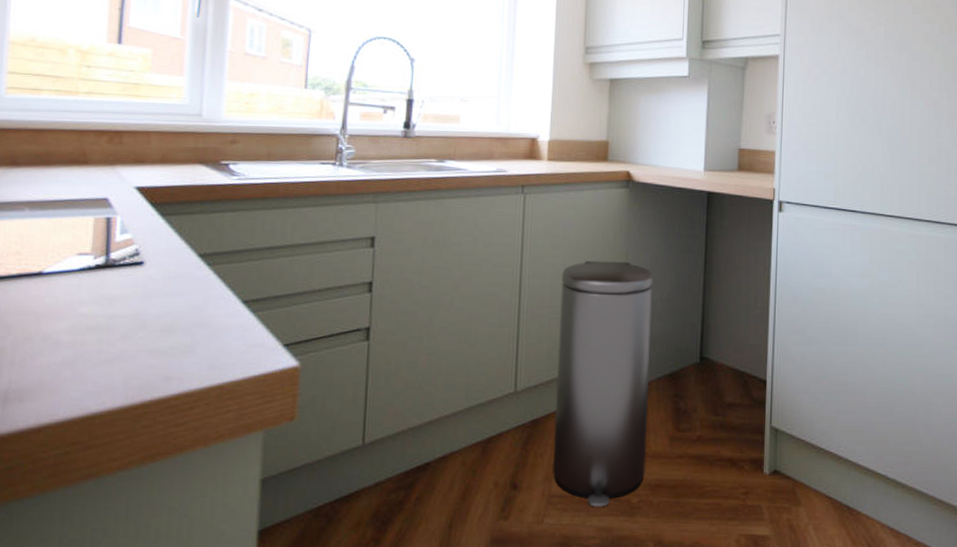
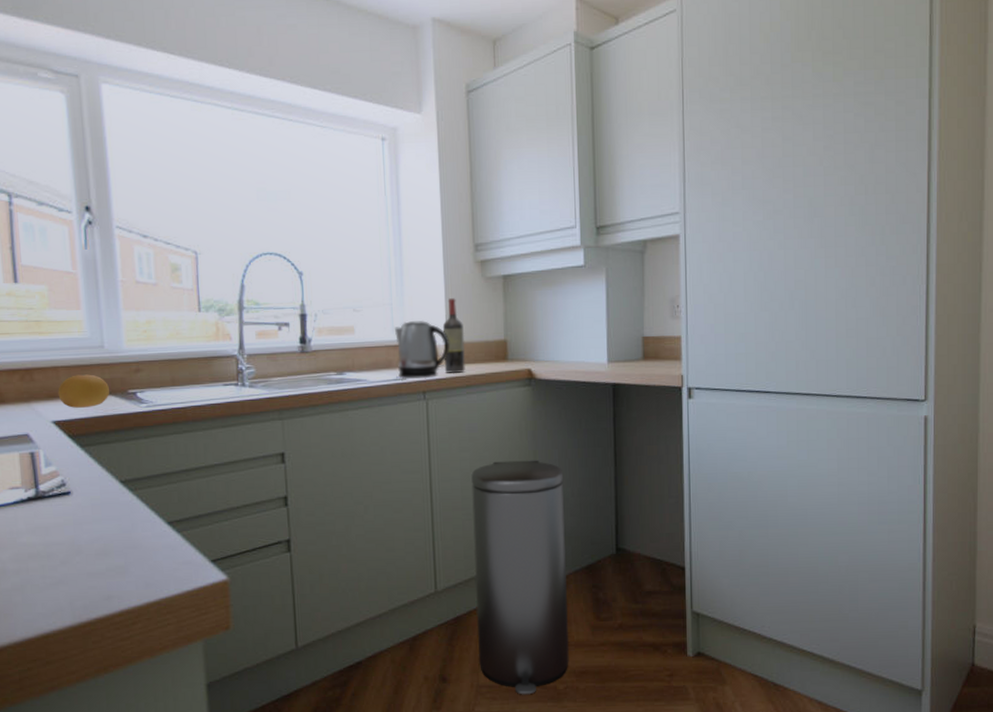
fruit: none [146,141,202,176] -> present [58,374,110,408]
kettle: none [499,115,552,173] -> present [395,321,450,380]
wine bottle: none [545,96,568,170] -> present [442,298,465,373]

